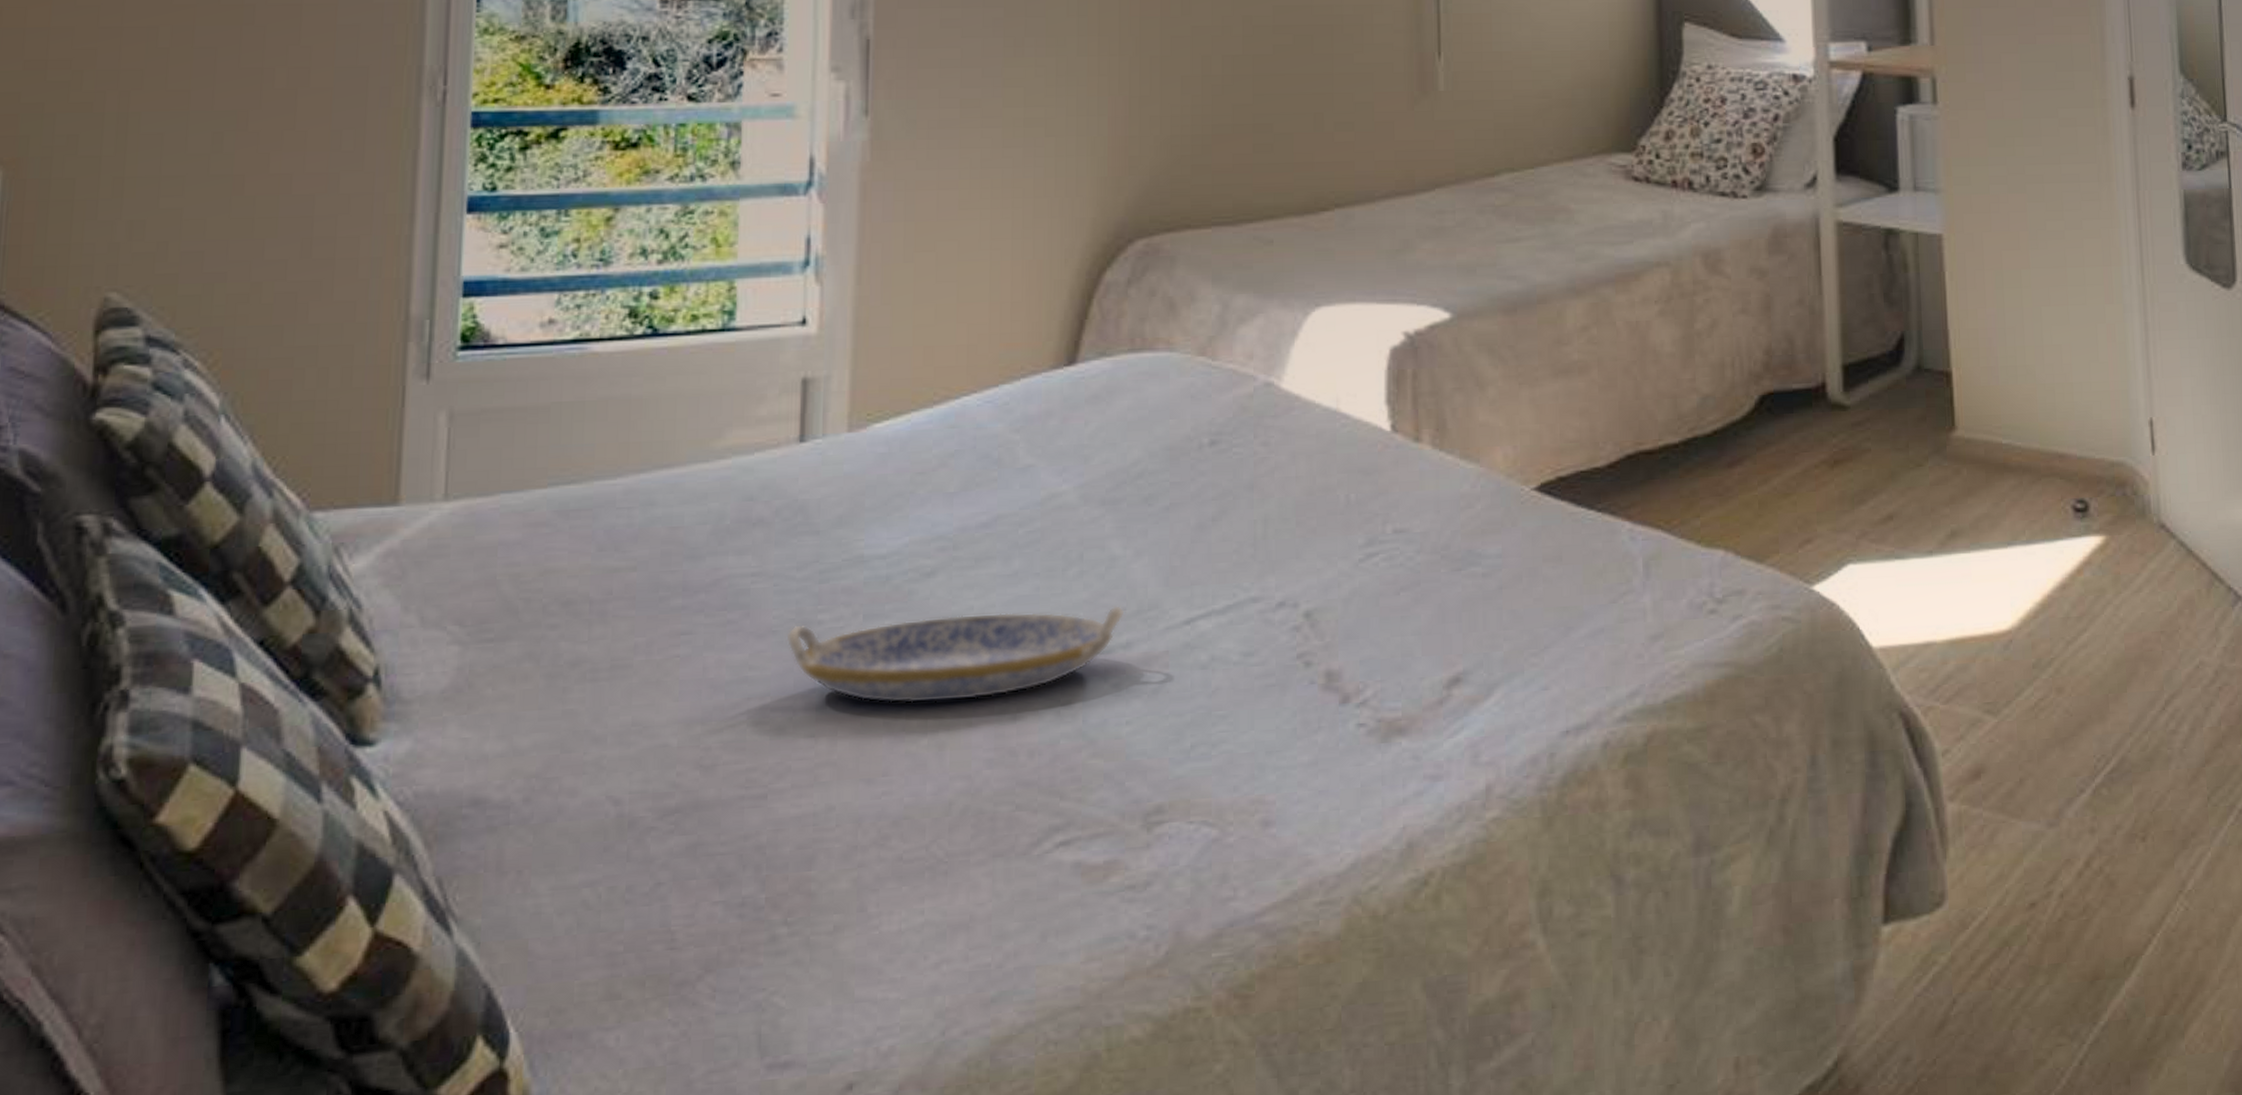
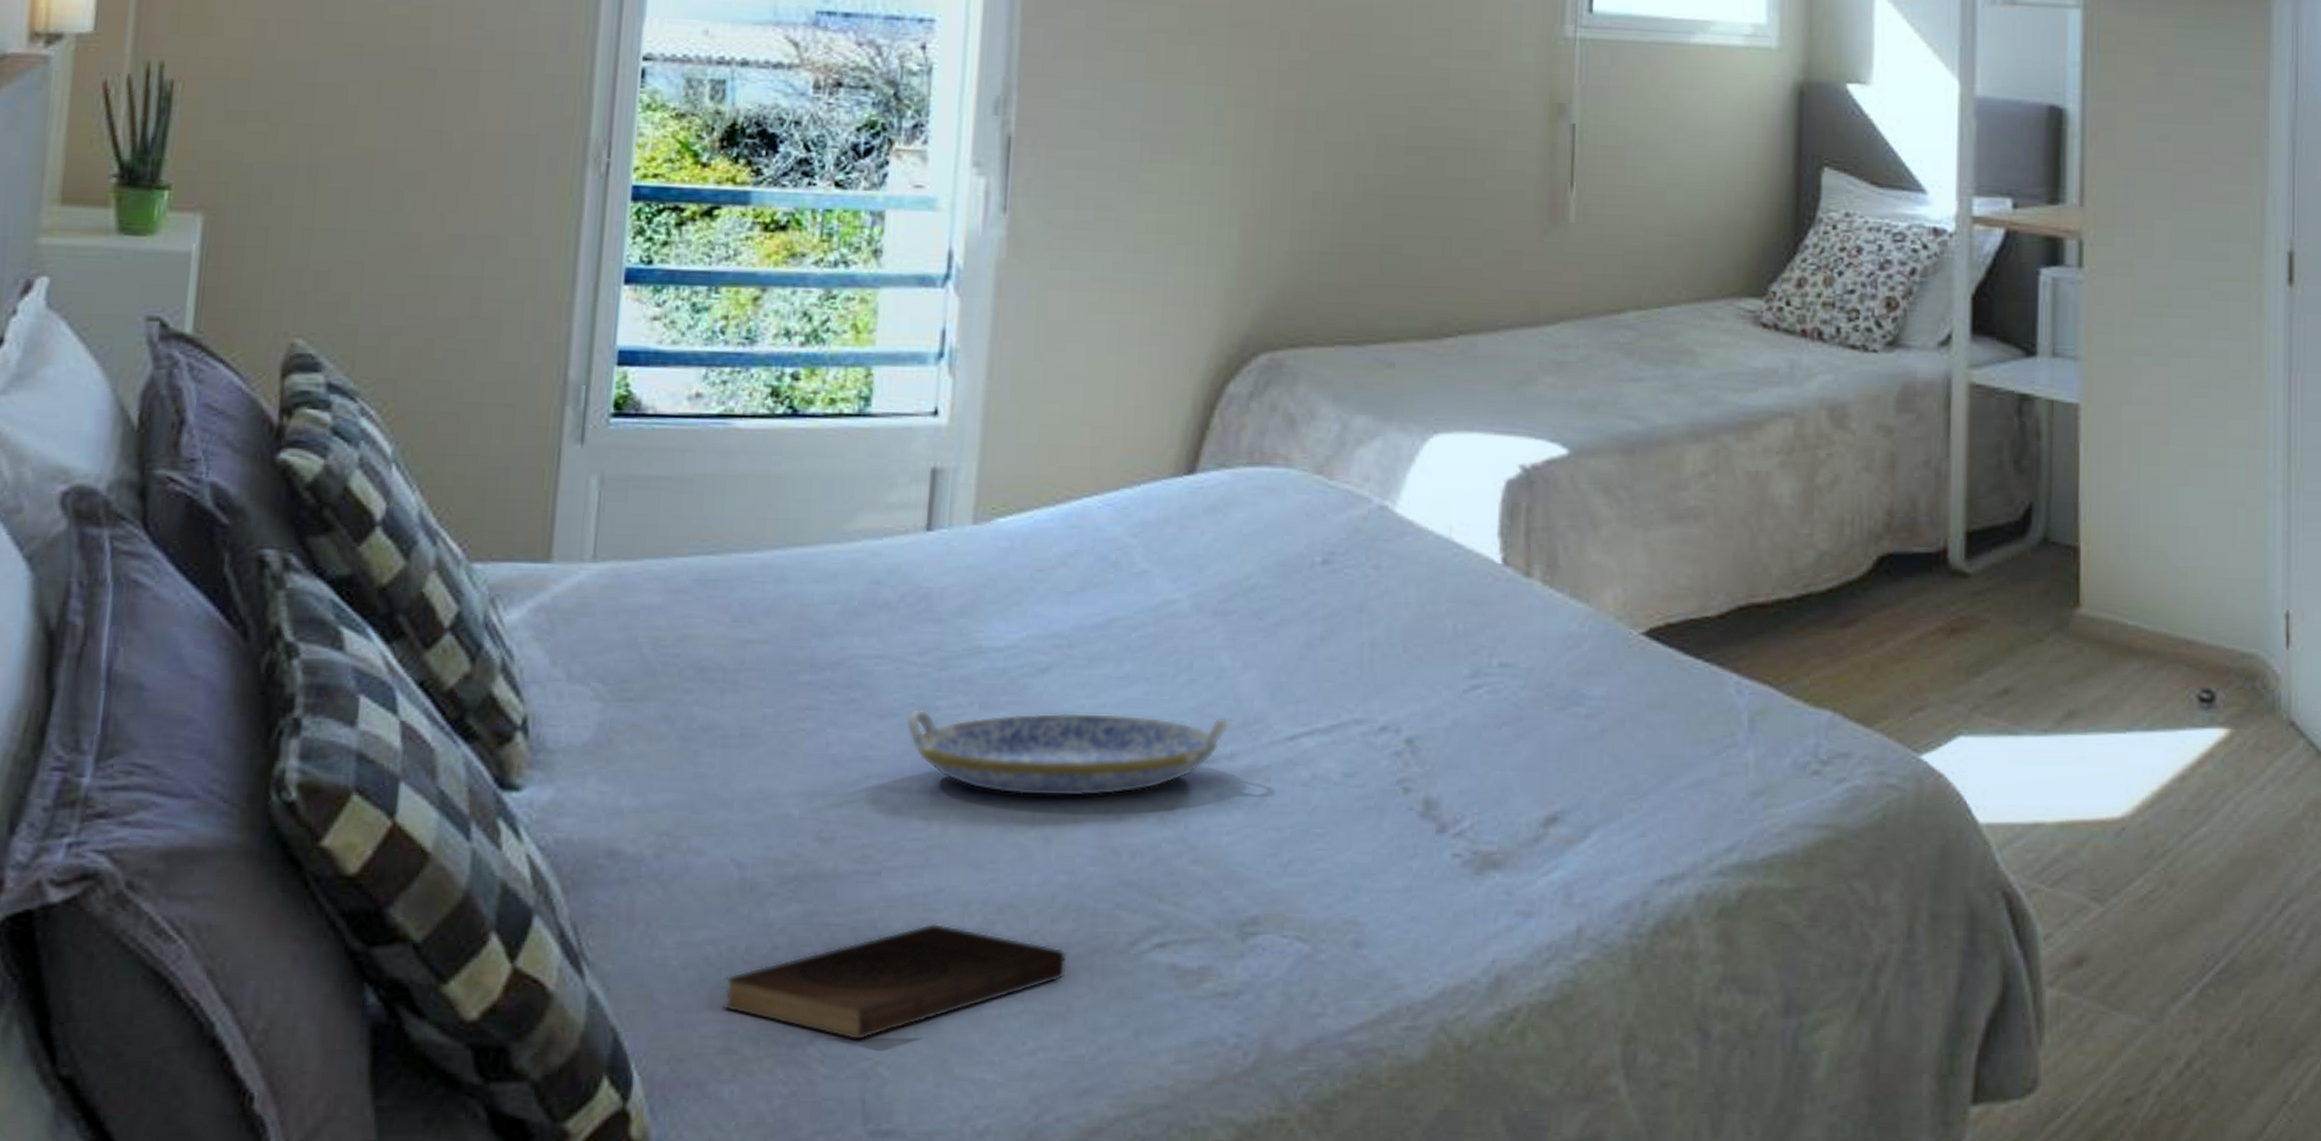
book: none [604,842,967,973] -> present [723,923,1067,1041]

